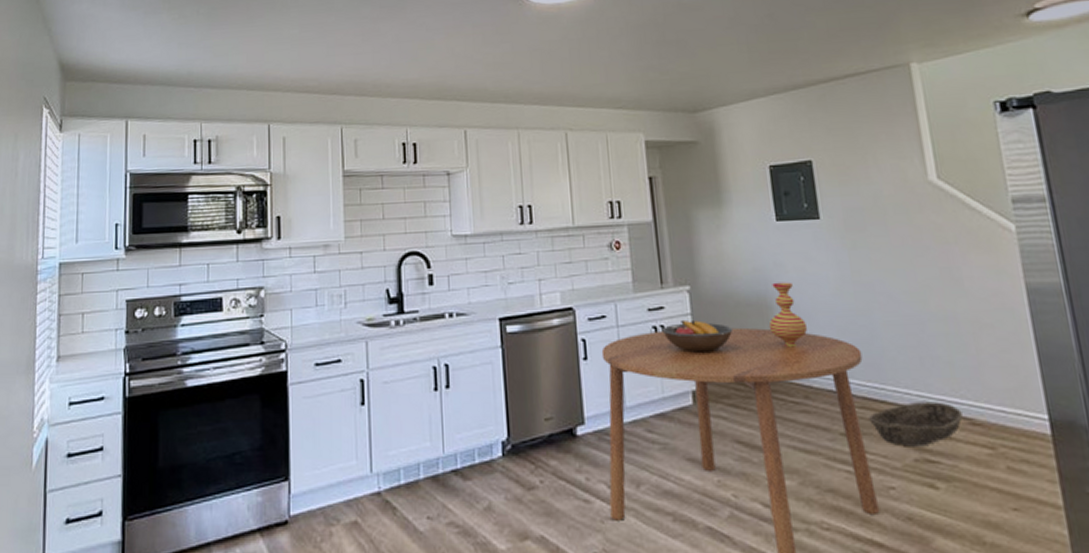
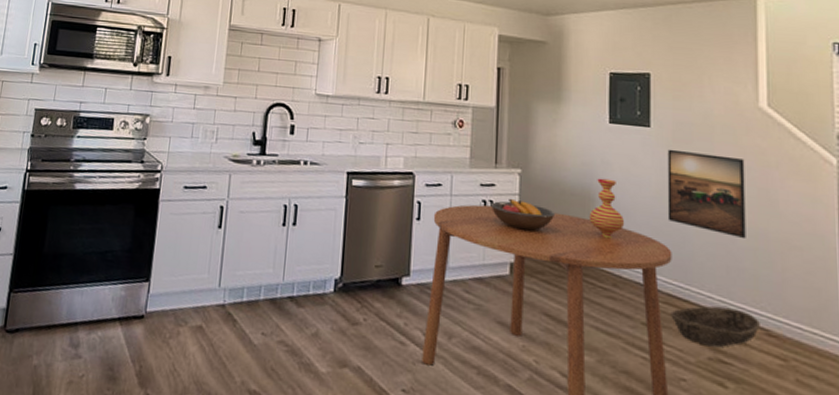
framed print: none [841,238,935,325] -> present [667,149,746,240]

